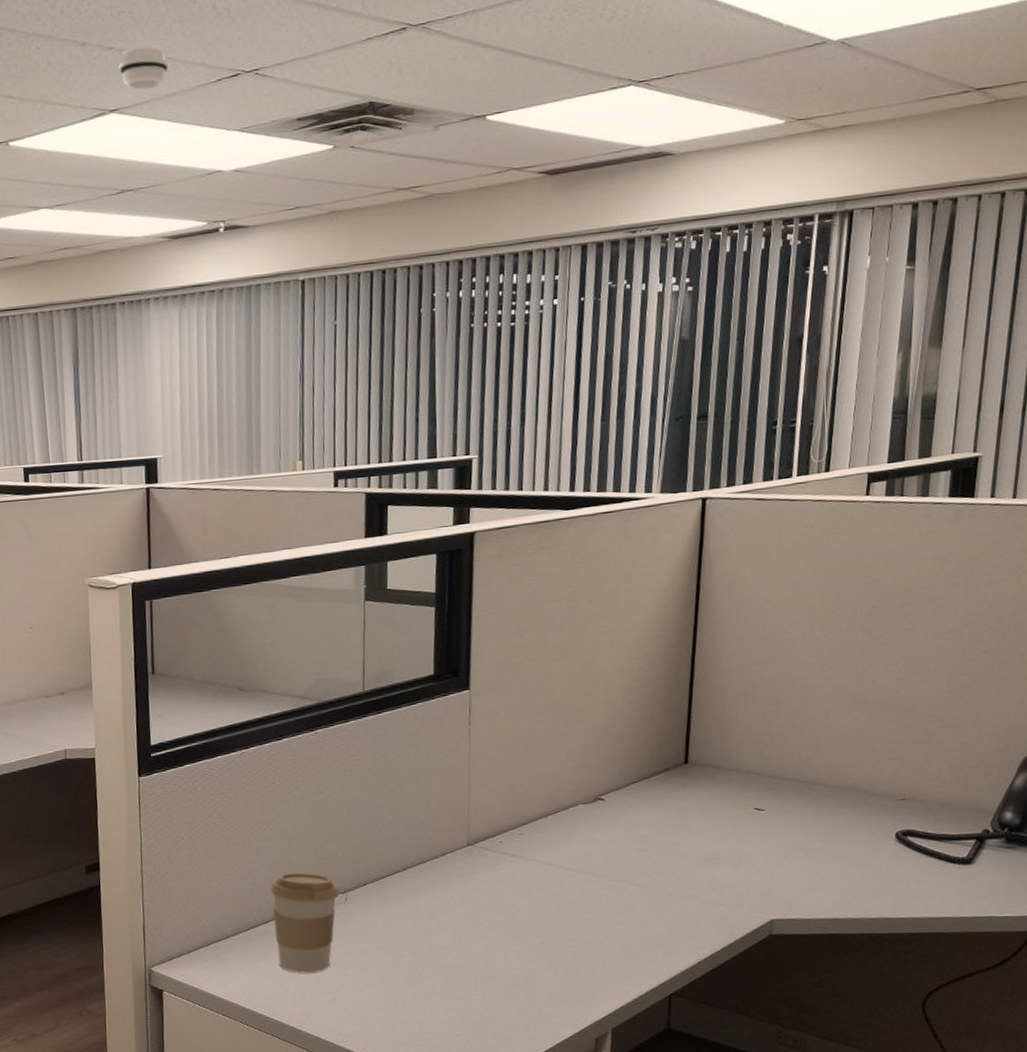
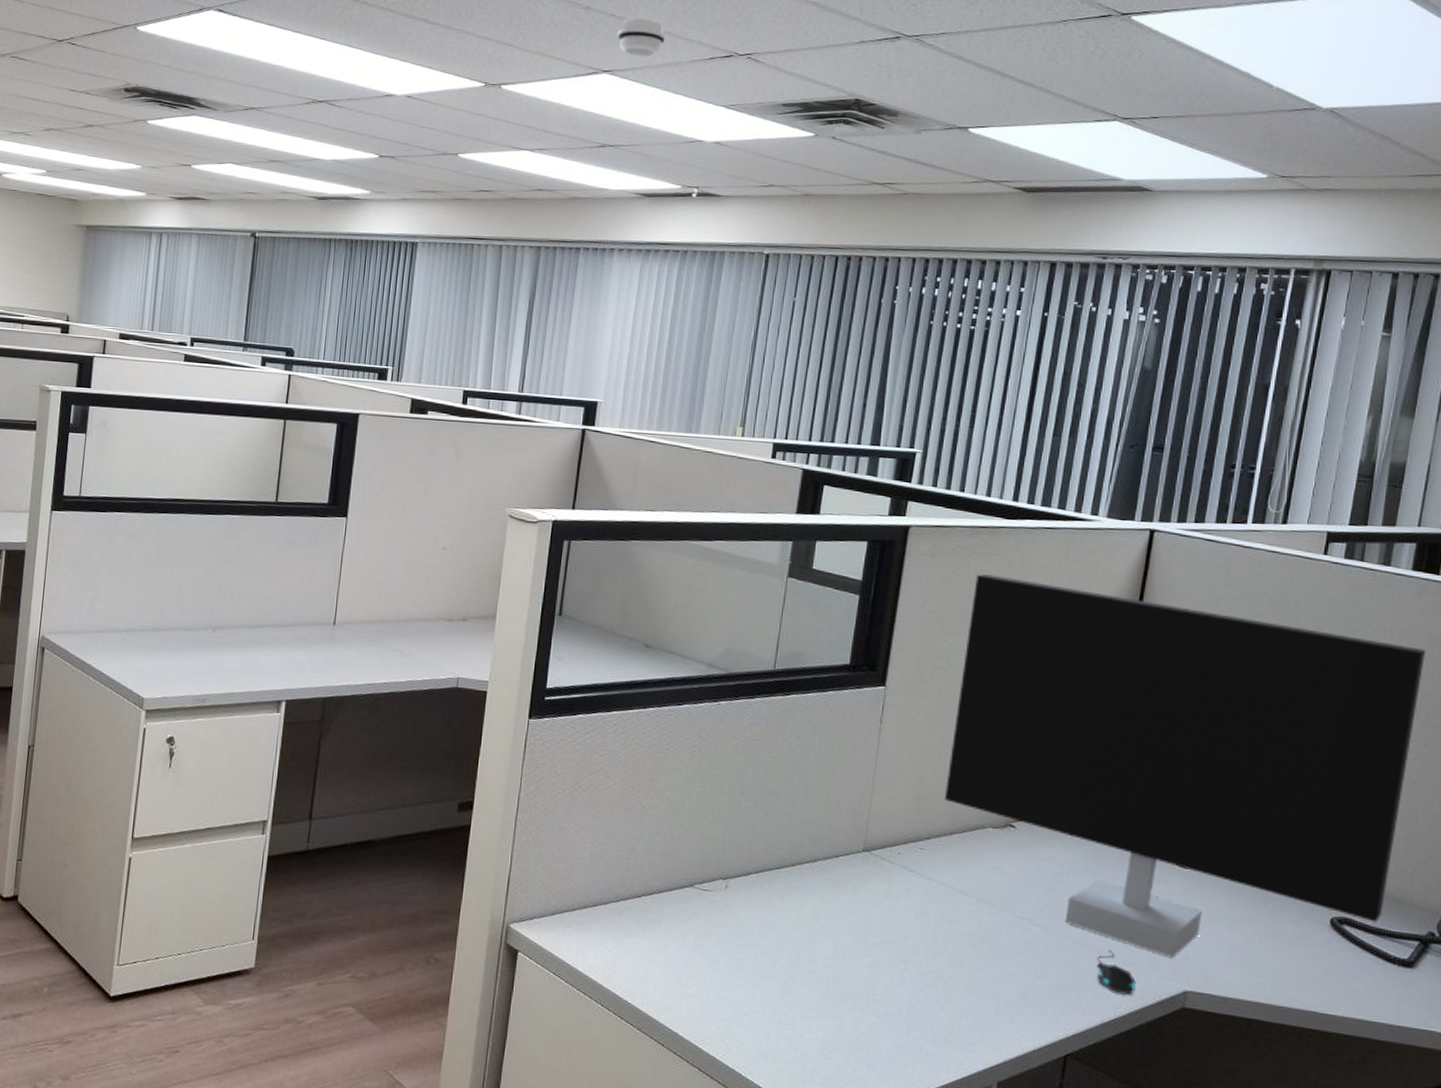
coffee cup: present [270,872,339,973] -> none [645,847,720,961]
monitor: none [536,566,967,893] -> present [945,574,1426,959]
mouse: none [690,895,727,933] -> present [1096,950,1136,995]

